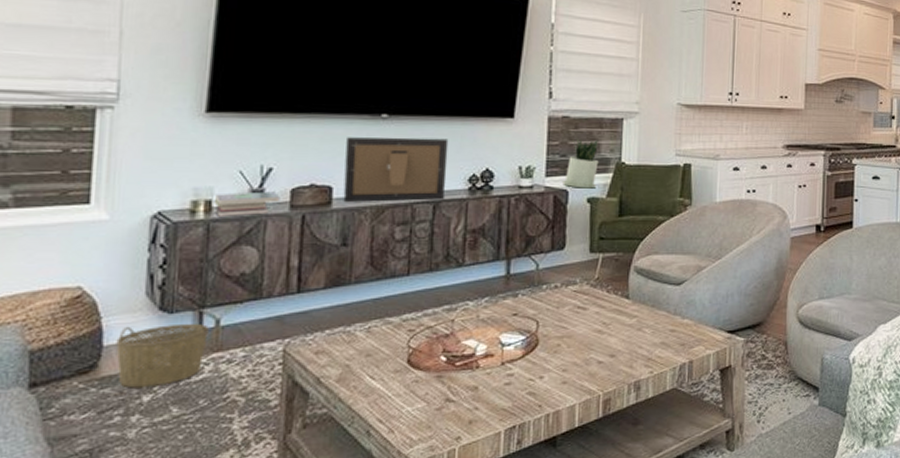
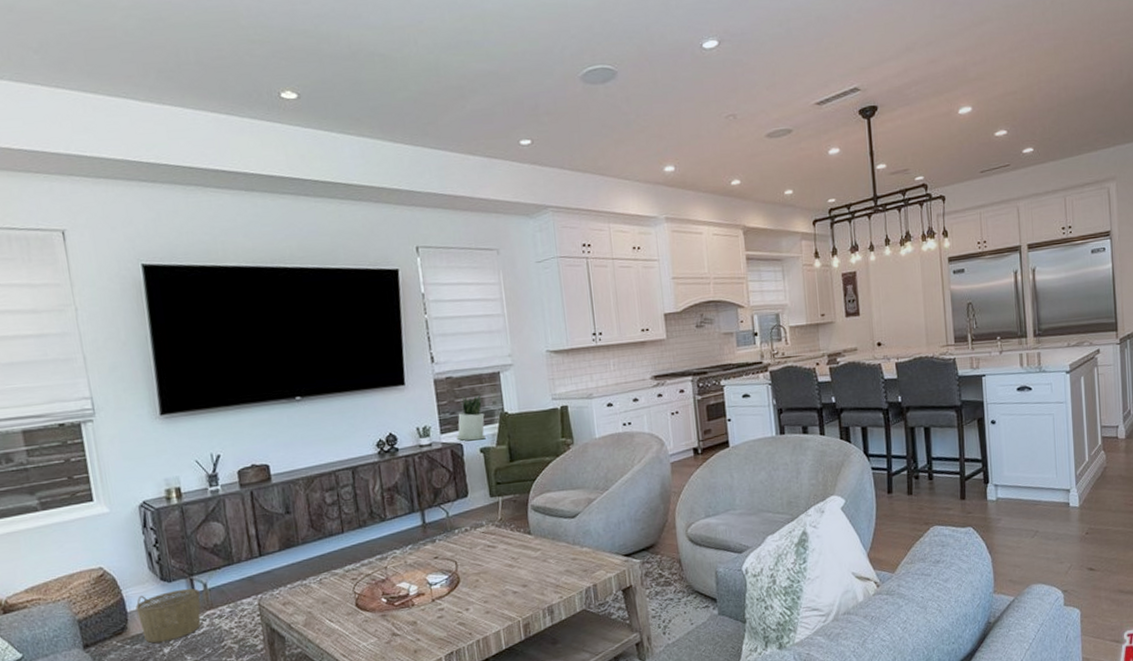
books: present [213,191,281,218] -> none [181,474,231,501]
picture frame: present [343,137,449,202] -> none [272,411,359,476]

